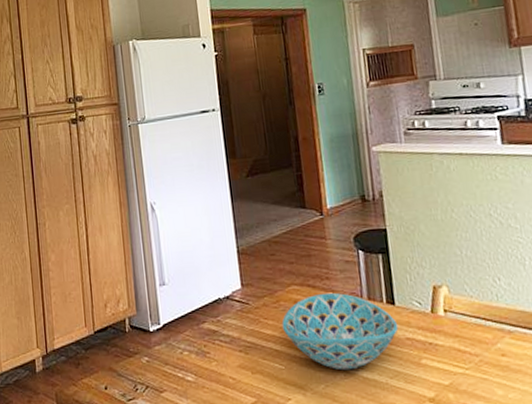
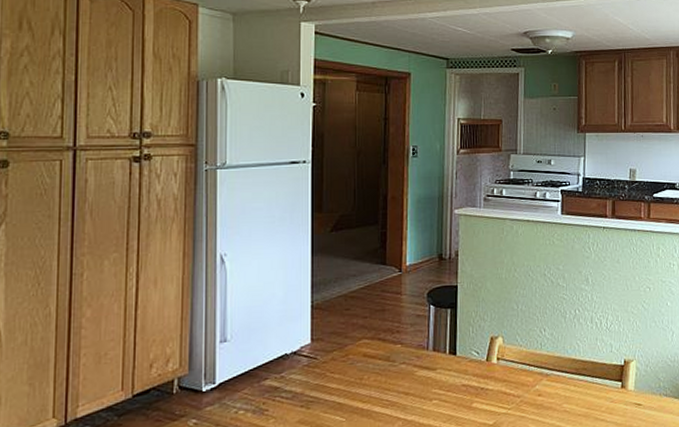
bowl: present [281,292,399,371] -> none [348,345,457,419]

